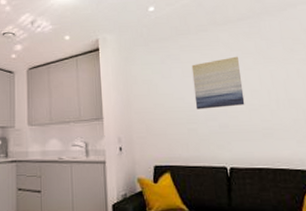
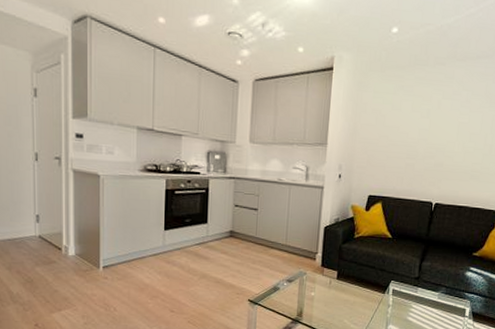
wall art: present [191,56,245,110] -> none [417,96,468,147]

